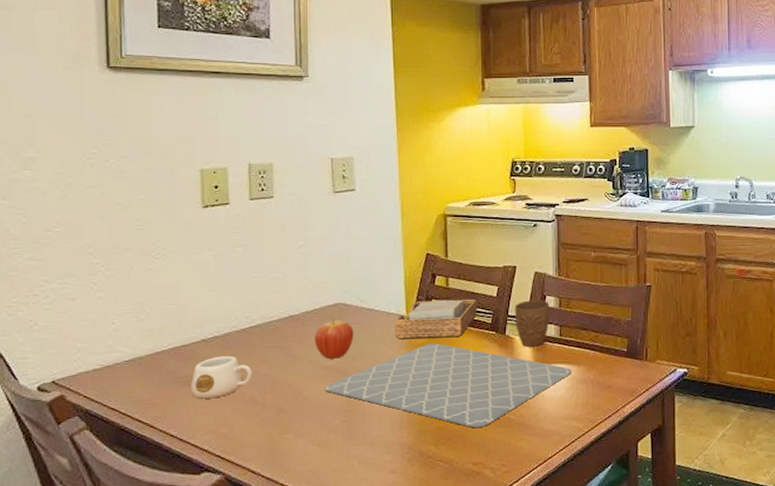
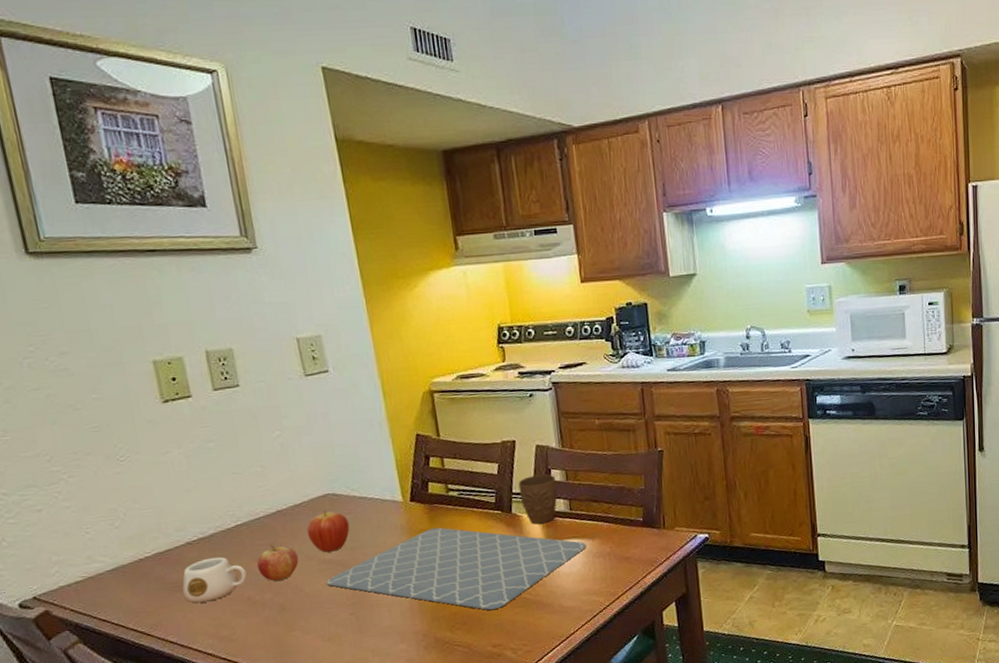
fruit: none [263,347,302,383] -> present [256,544,299,581]
napkin holder: present [395,299,478,339] -> none [391,479,479,526]

